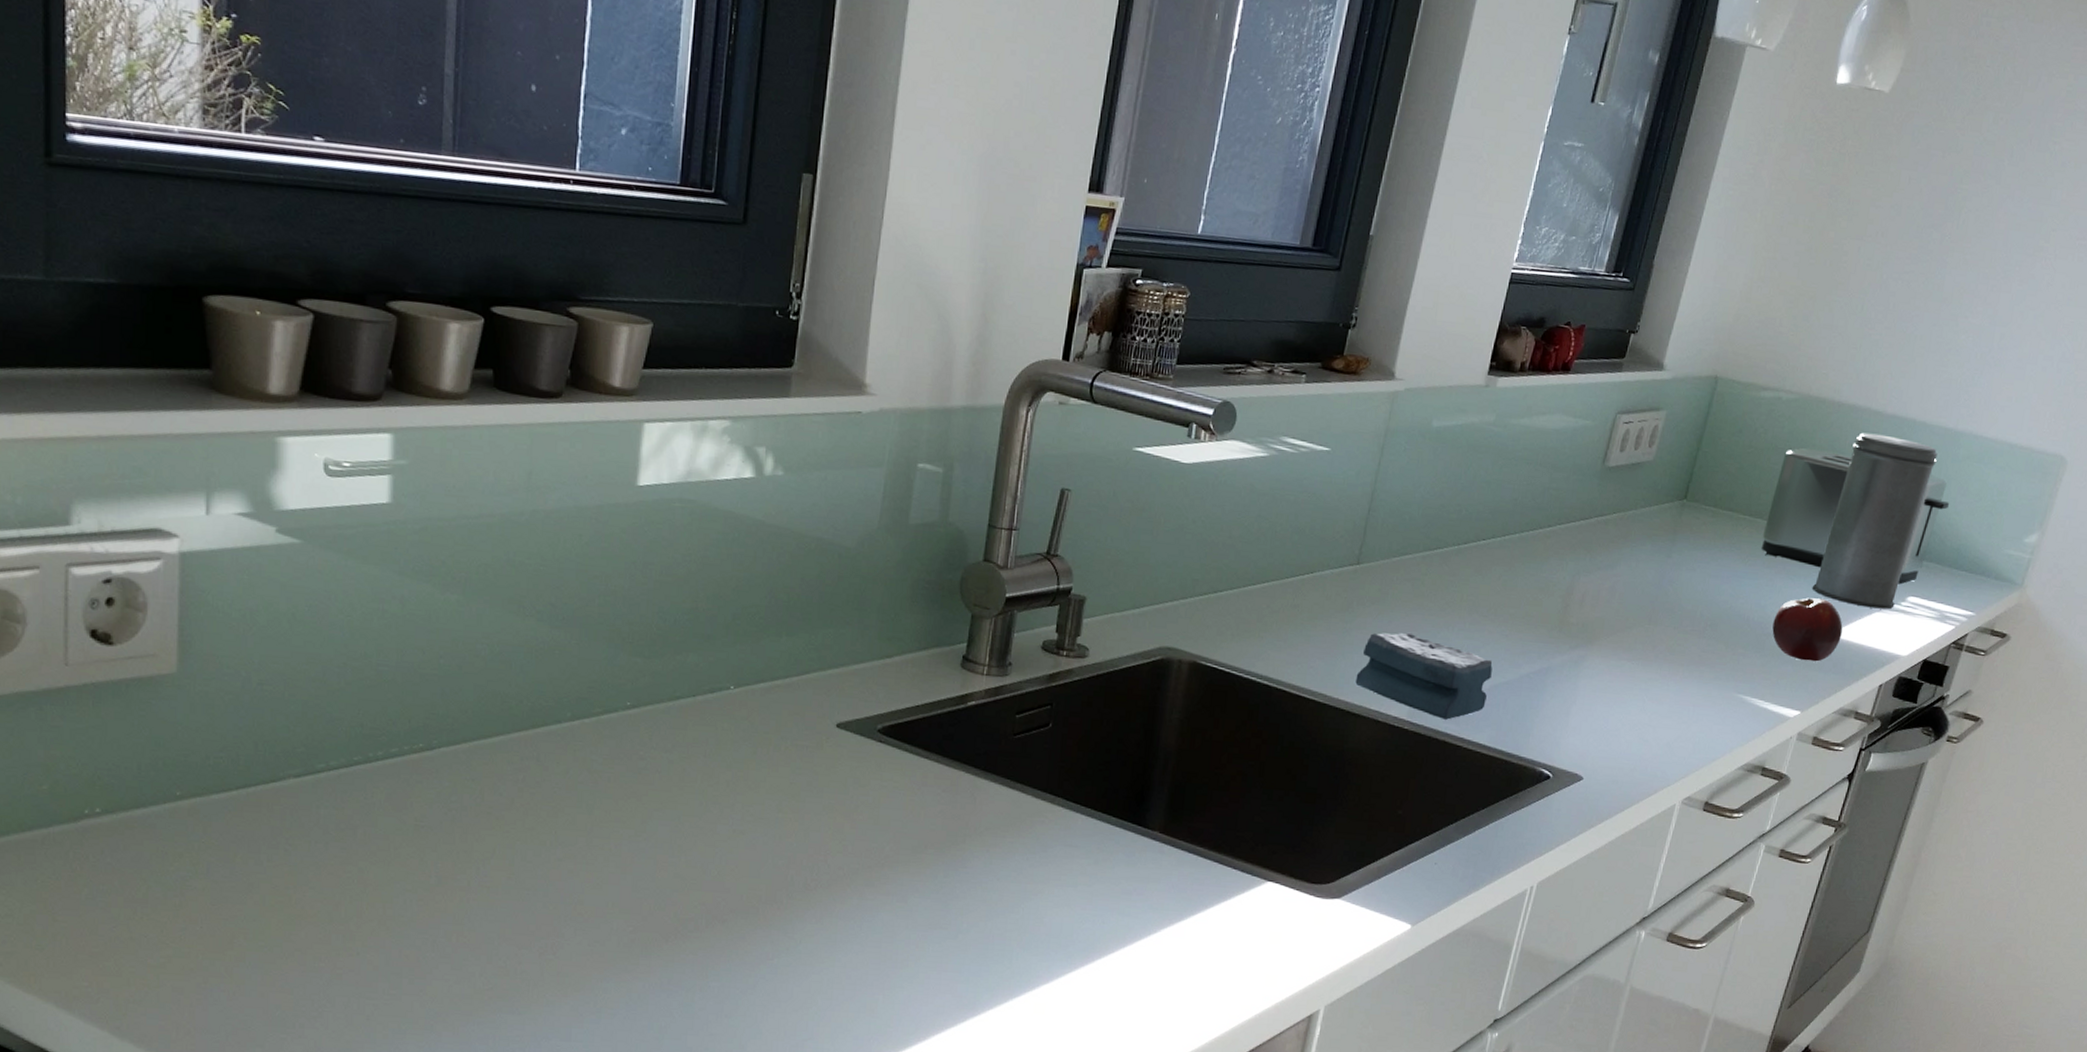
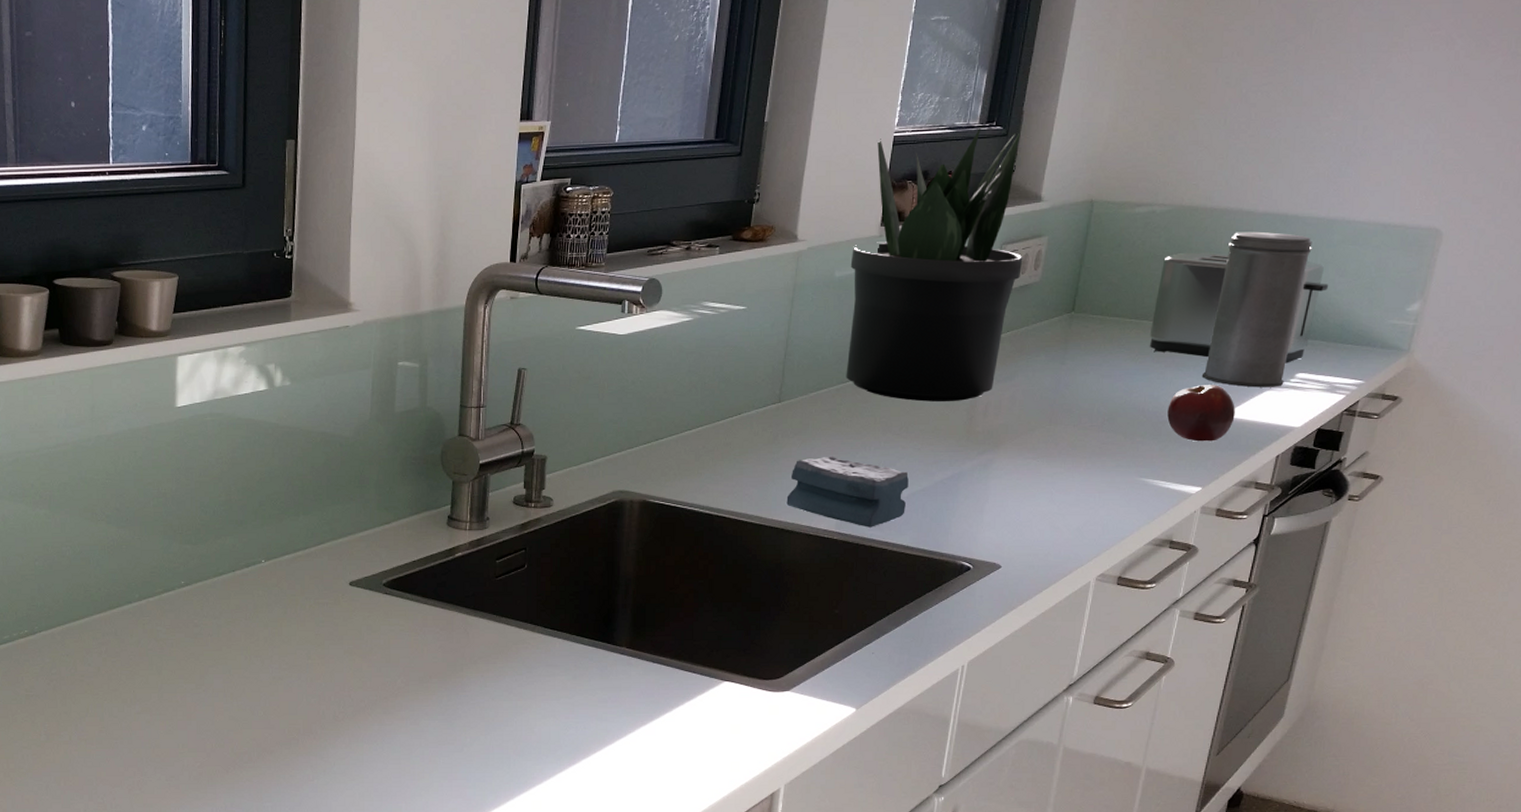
planter: none [1434,273,1648,586] -> present [846,128,1023,402]

